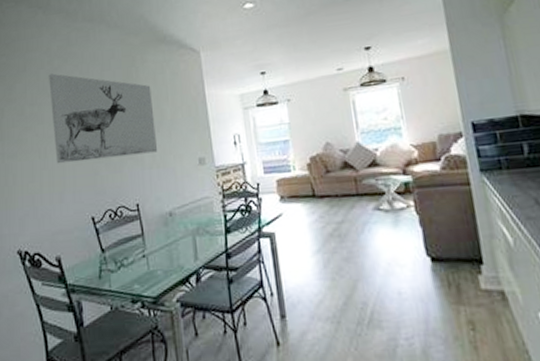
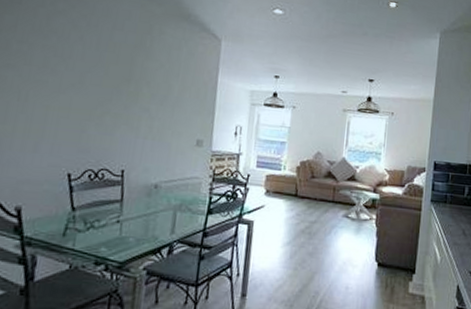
wall art: present [48,73,158,164] -> none [38,15,164,124]

